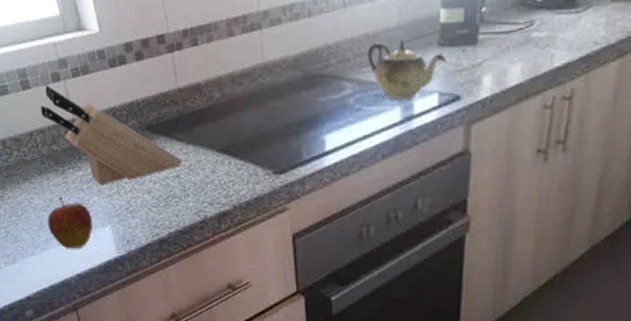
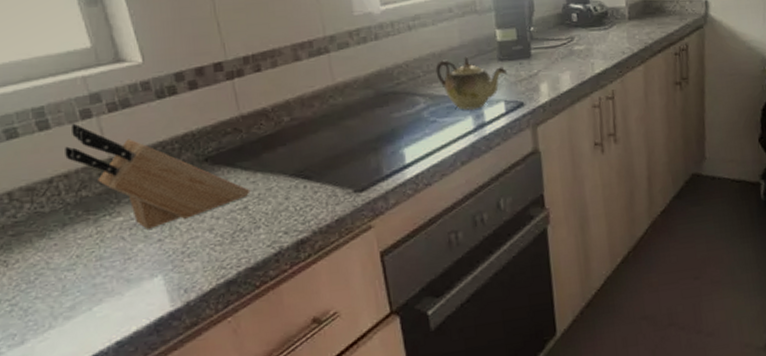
fruit: present [48,196,93,249] -> none [74,249,138,313]

